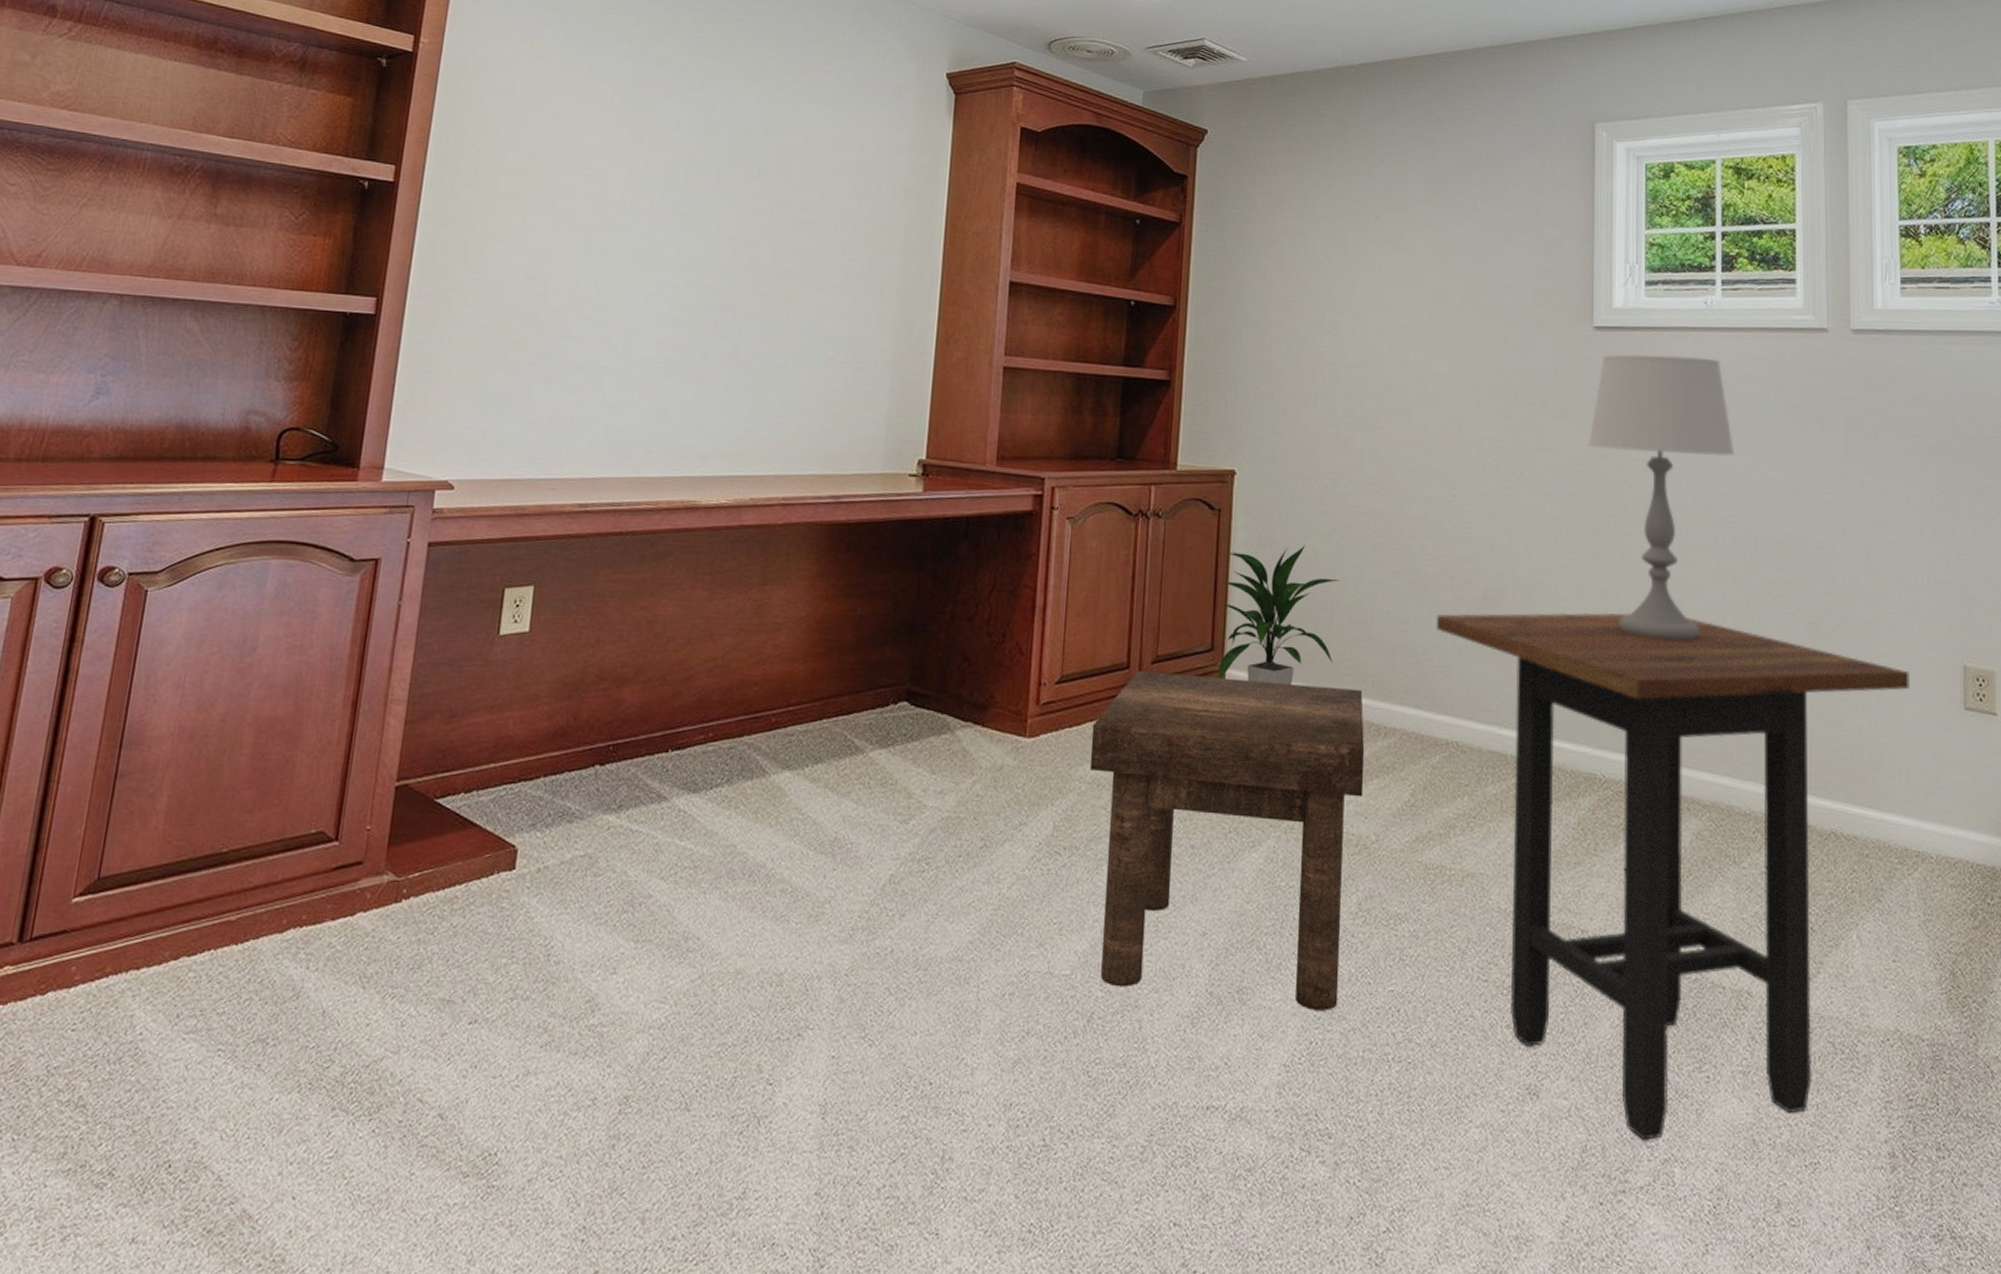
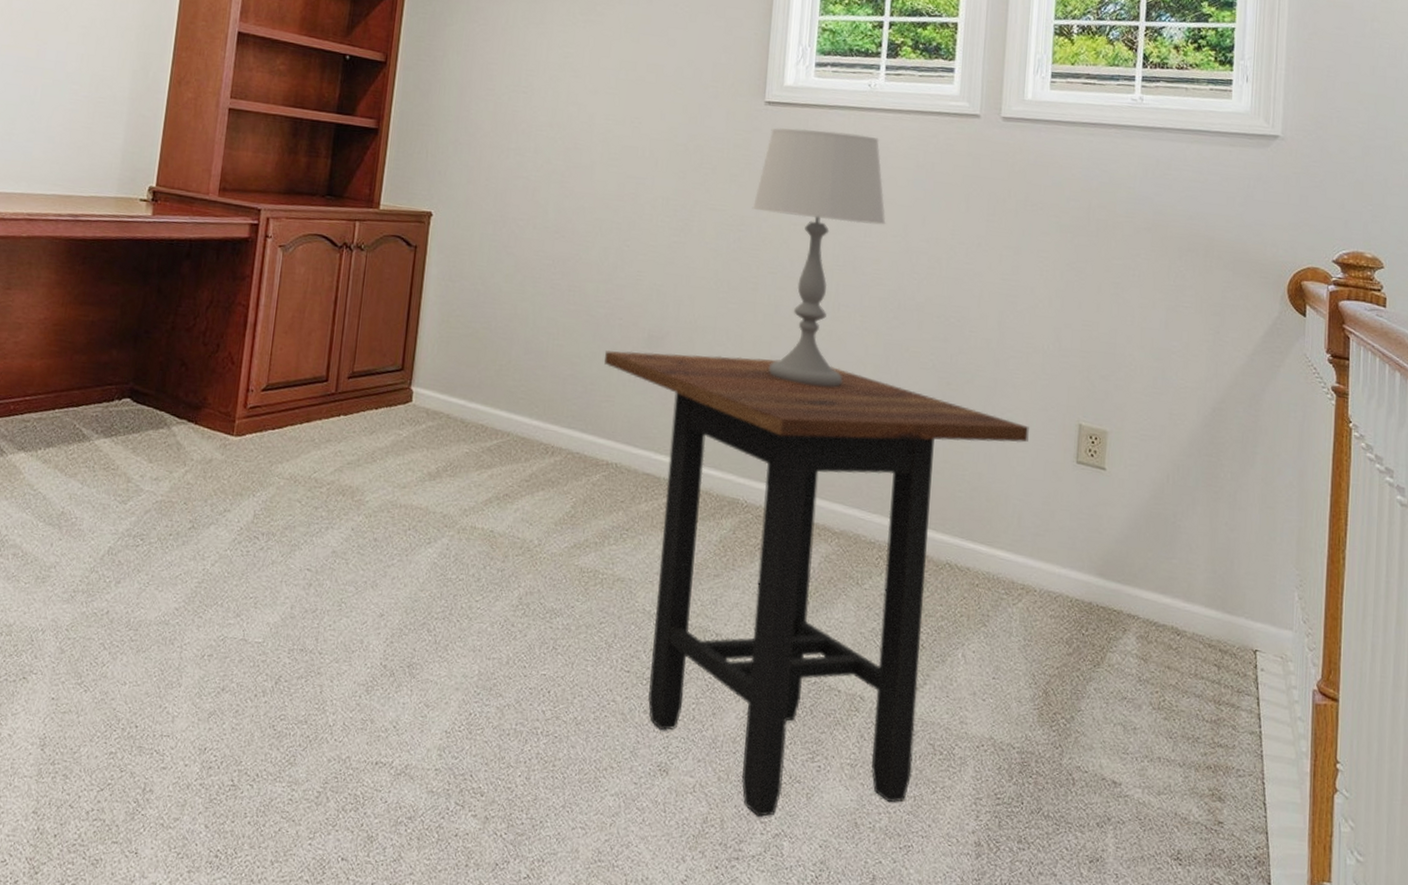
stool: present [1089,670,1365,1011] -> none [288,384,535,688]
indoor plant: present [1217,545,1340,684] -> none [405,282,521,404]

